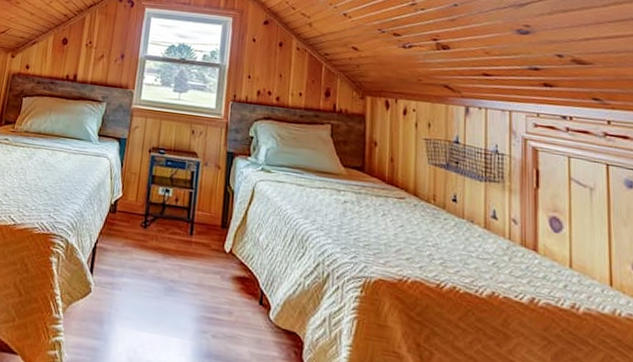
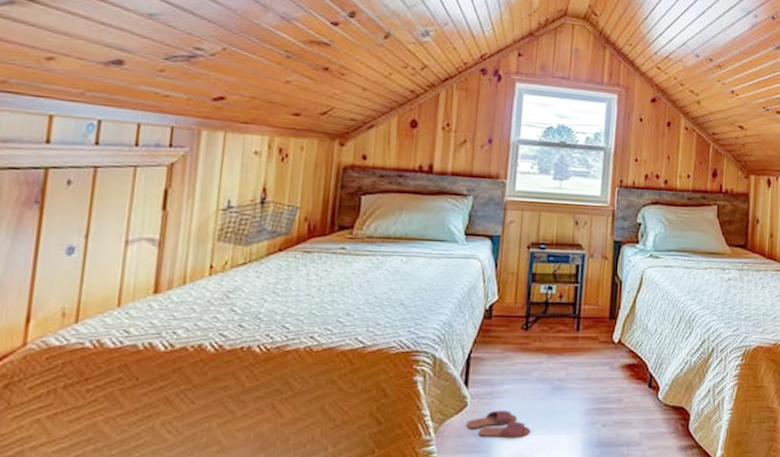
slippers: none [89,301,144,333] -> present [466,409,530,438]

